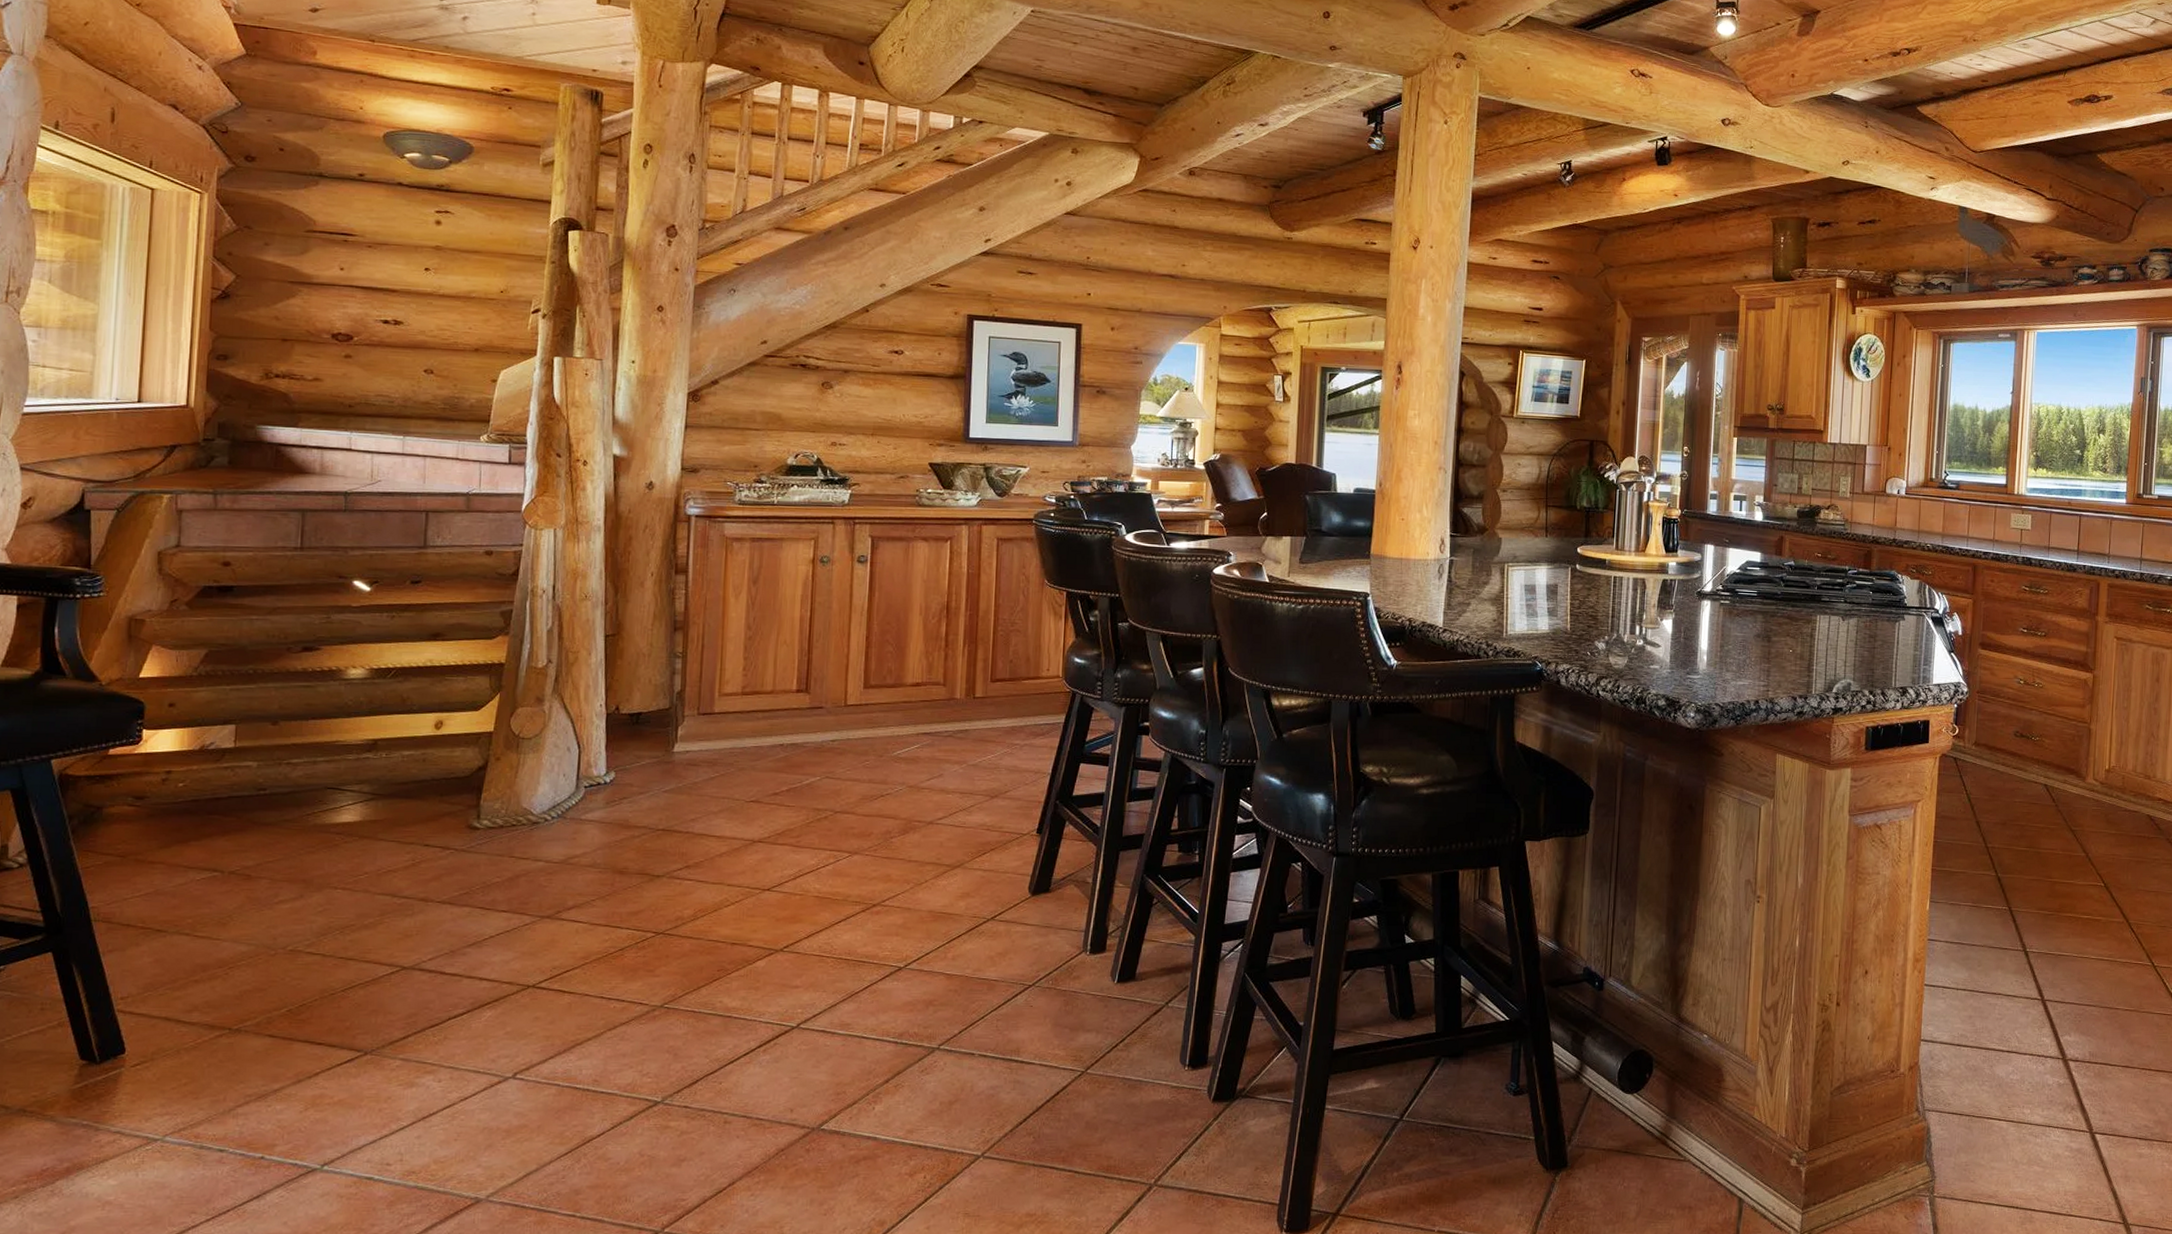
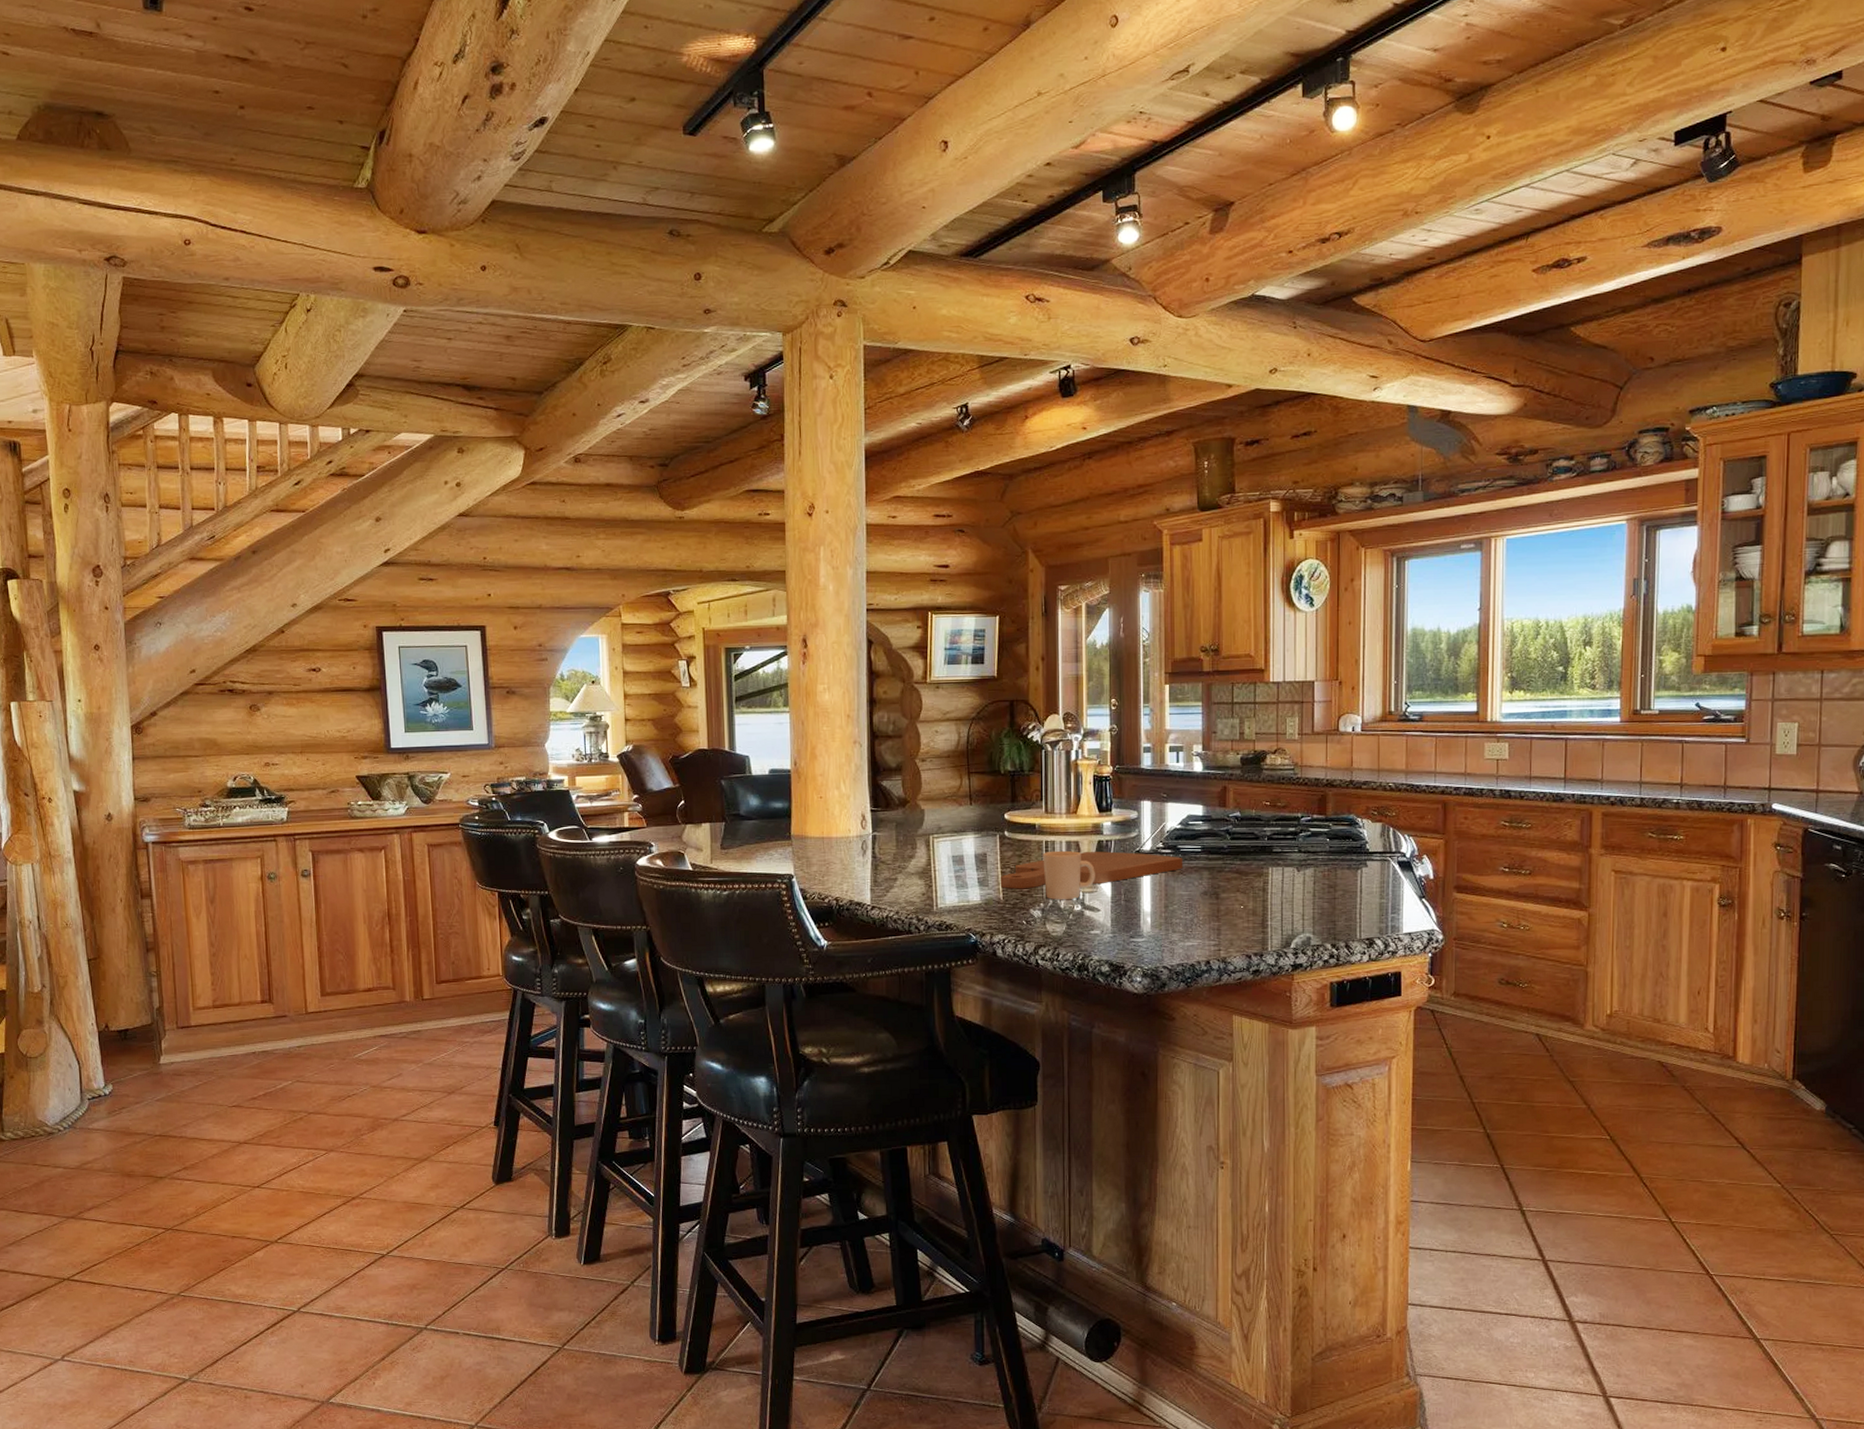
cutting board: none [1568,588,1740,622] -> present [1000,851,1183,890]
mug: none [1610,586,1658,635] -> present [1043,850,1095,901]

